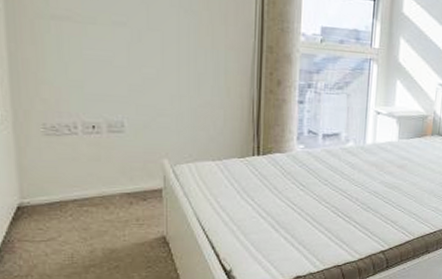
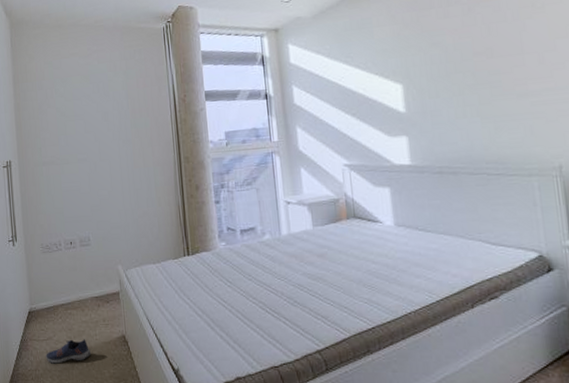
shoe: none [44,240,115,268] -> present [46,339,91,364]

